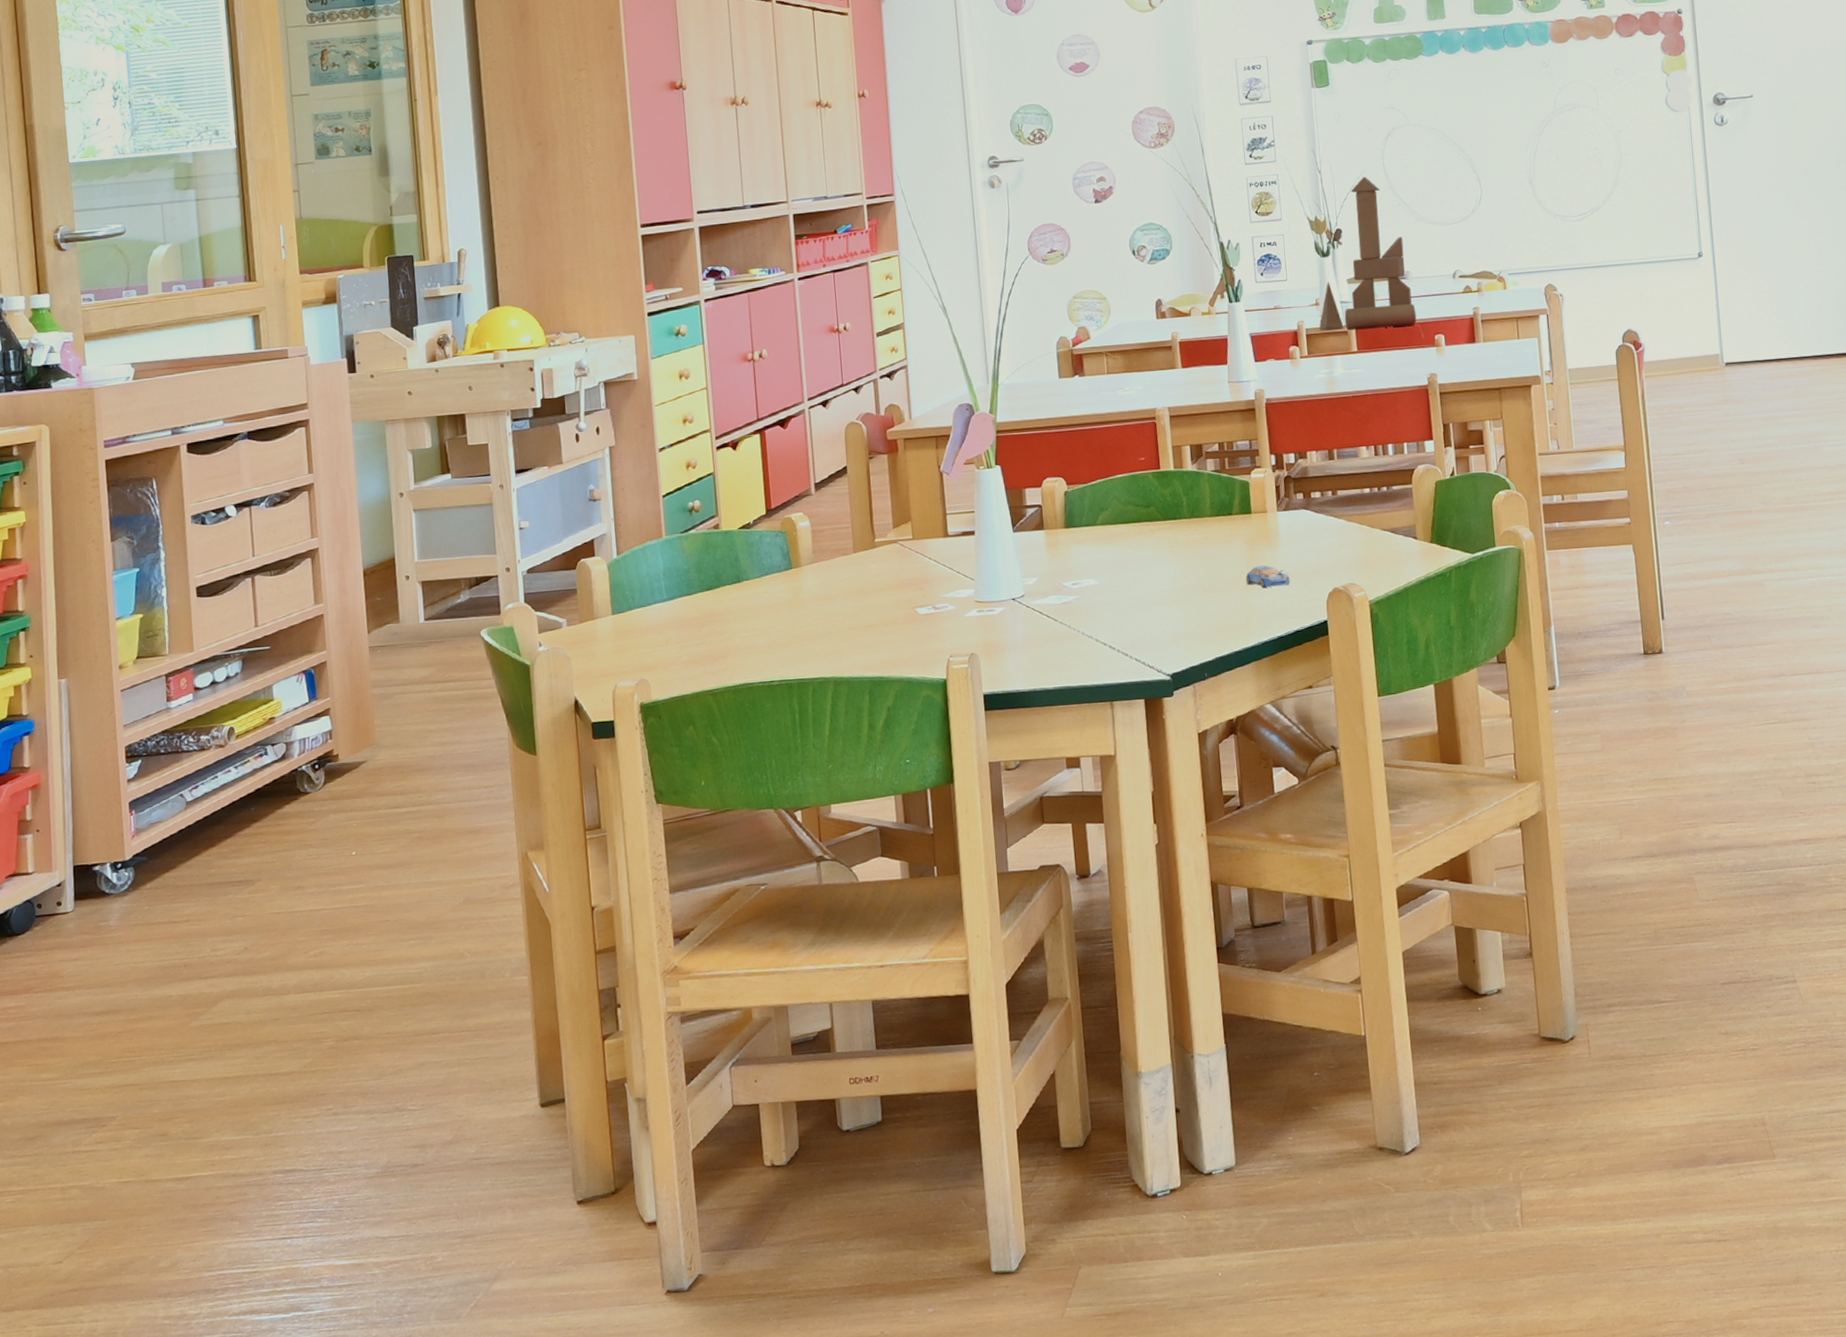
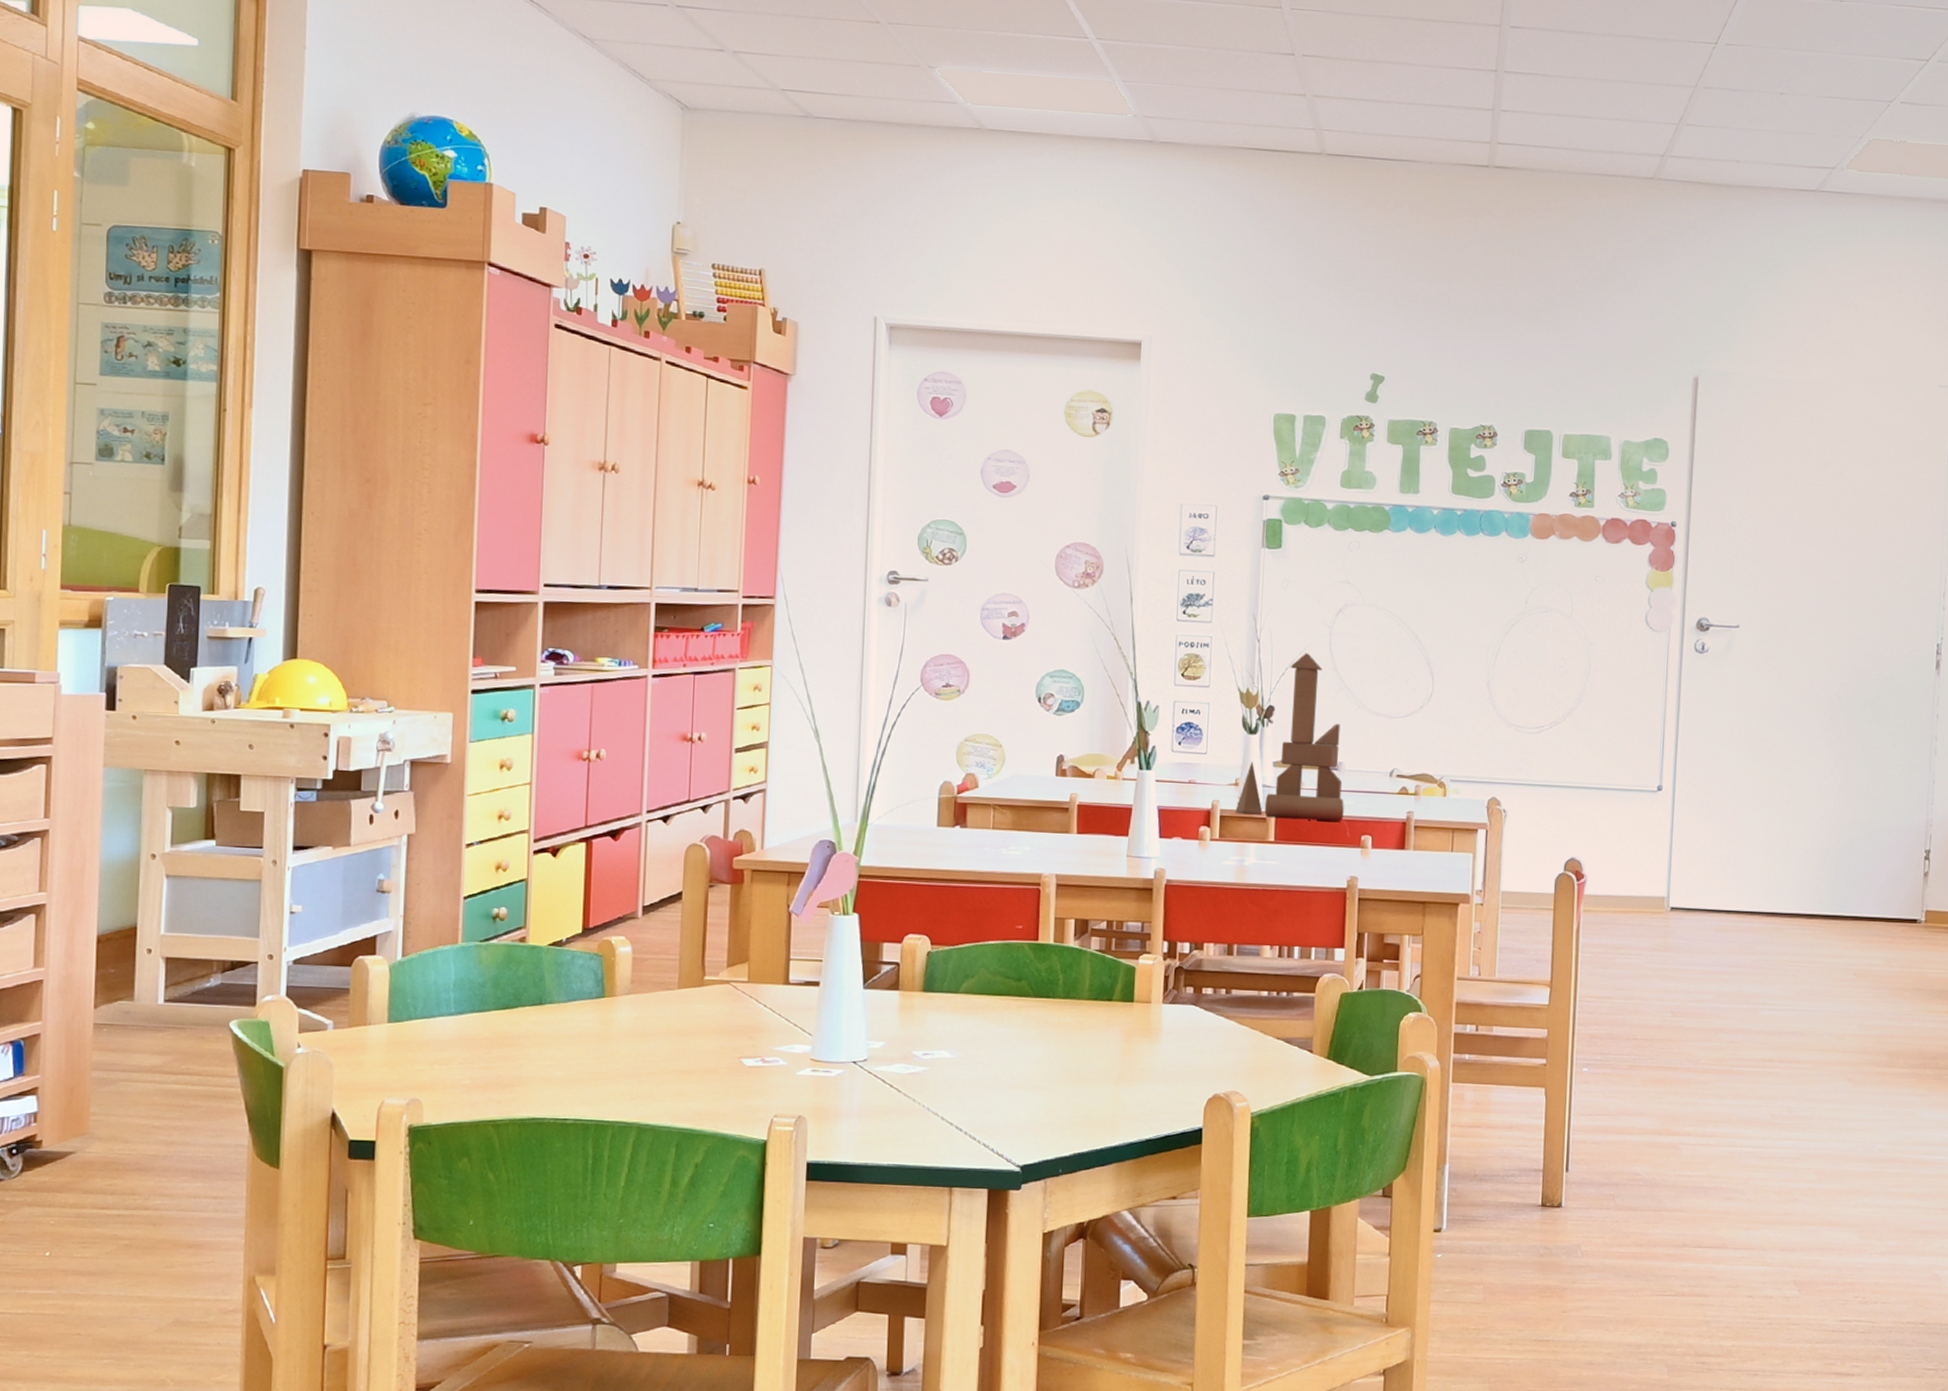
toy car: present [1245,565,1290,589] -> none [1118,1060,1167,1086]

